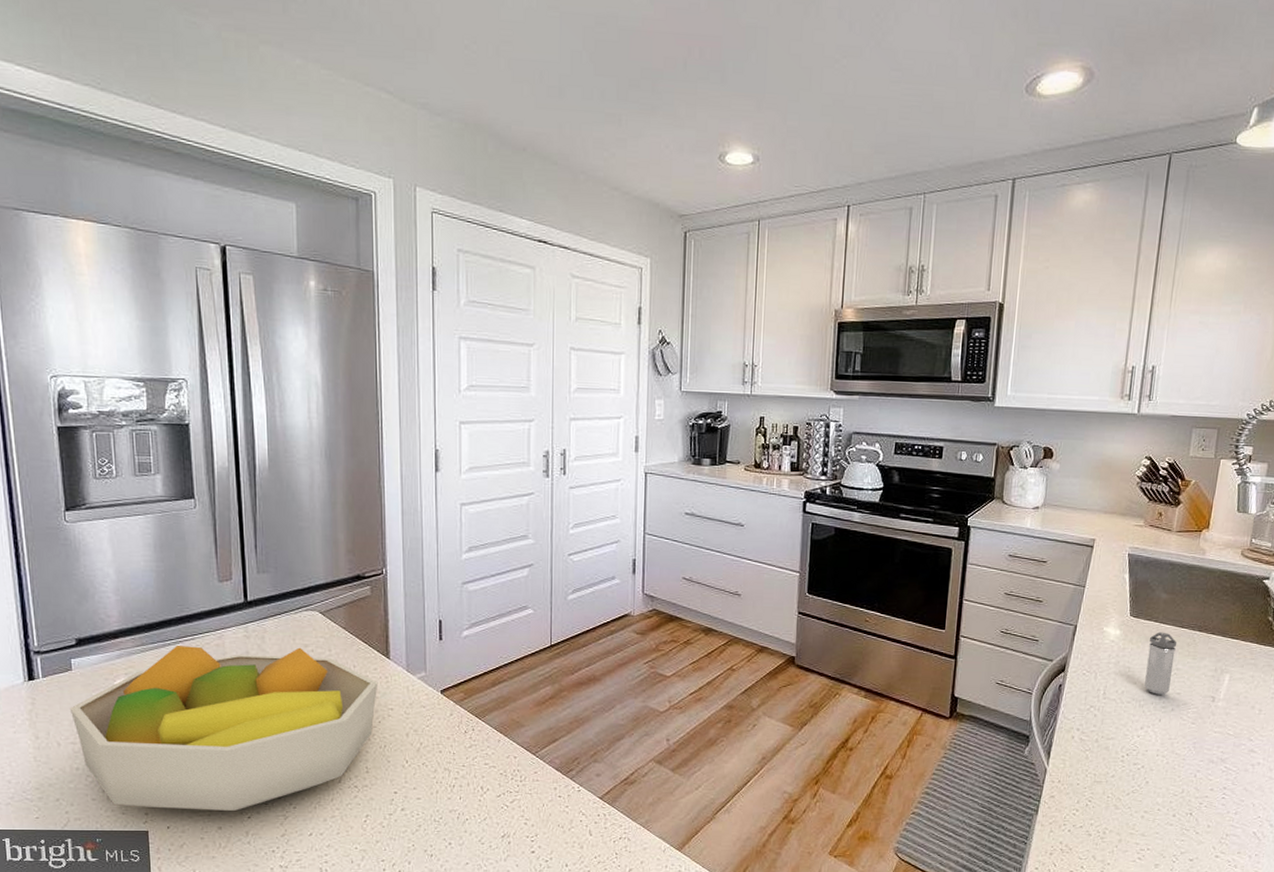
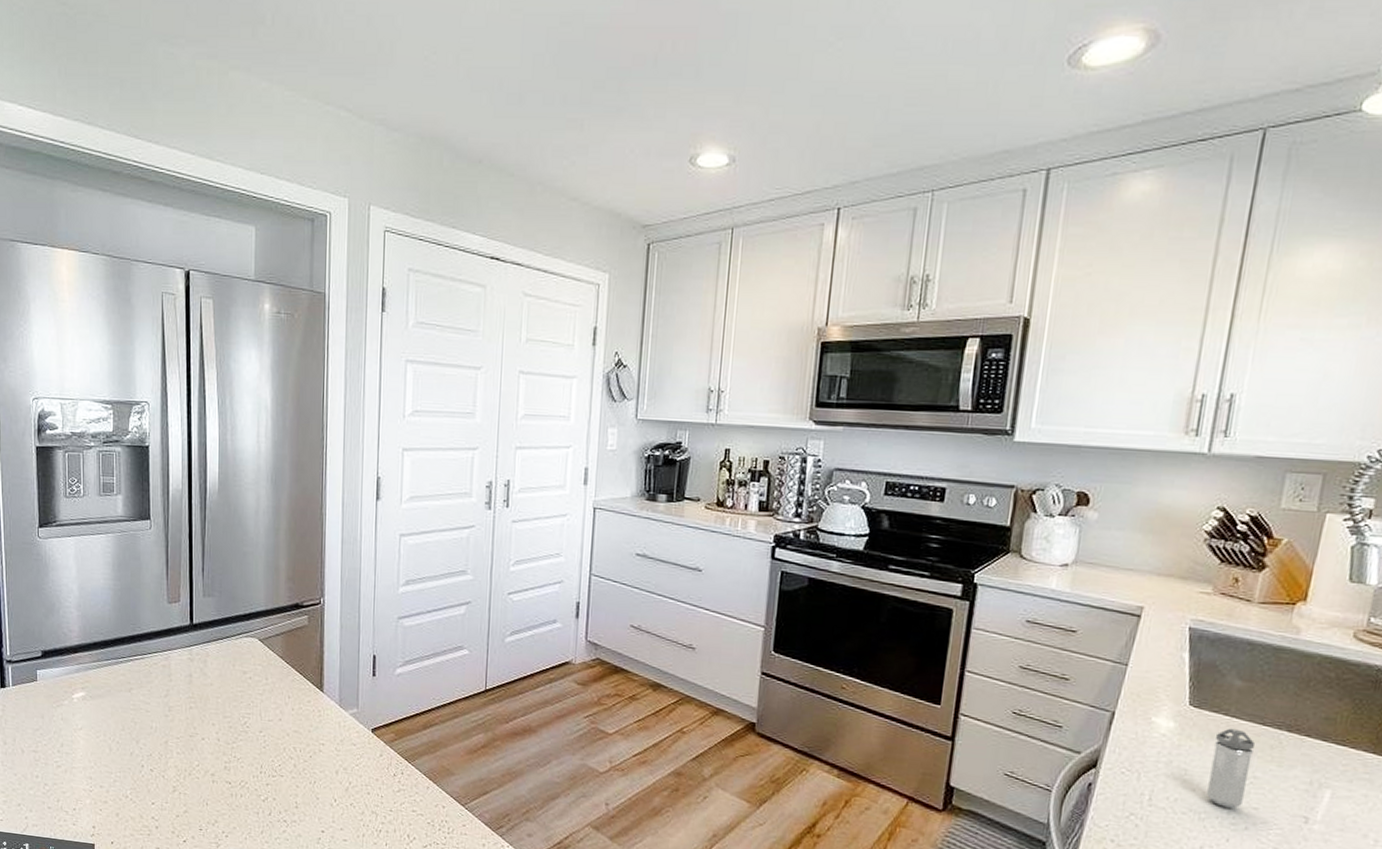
fruit bowl: present [69,646,378,812] -> none [33,664,311,834]

